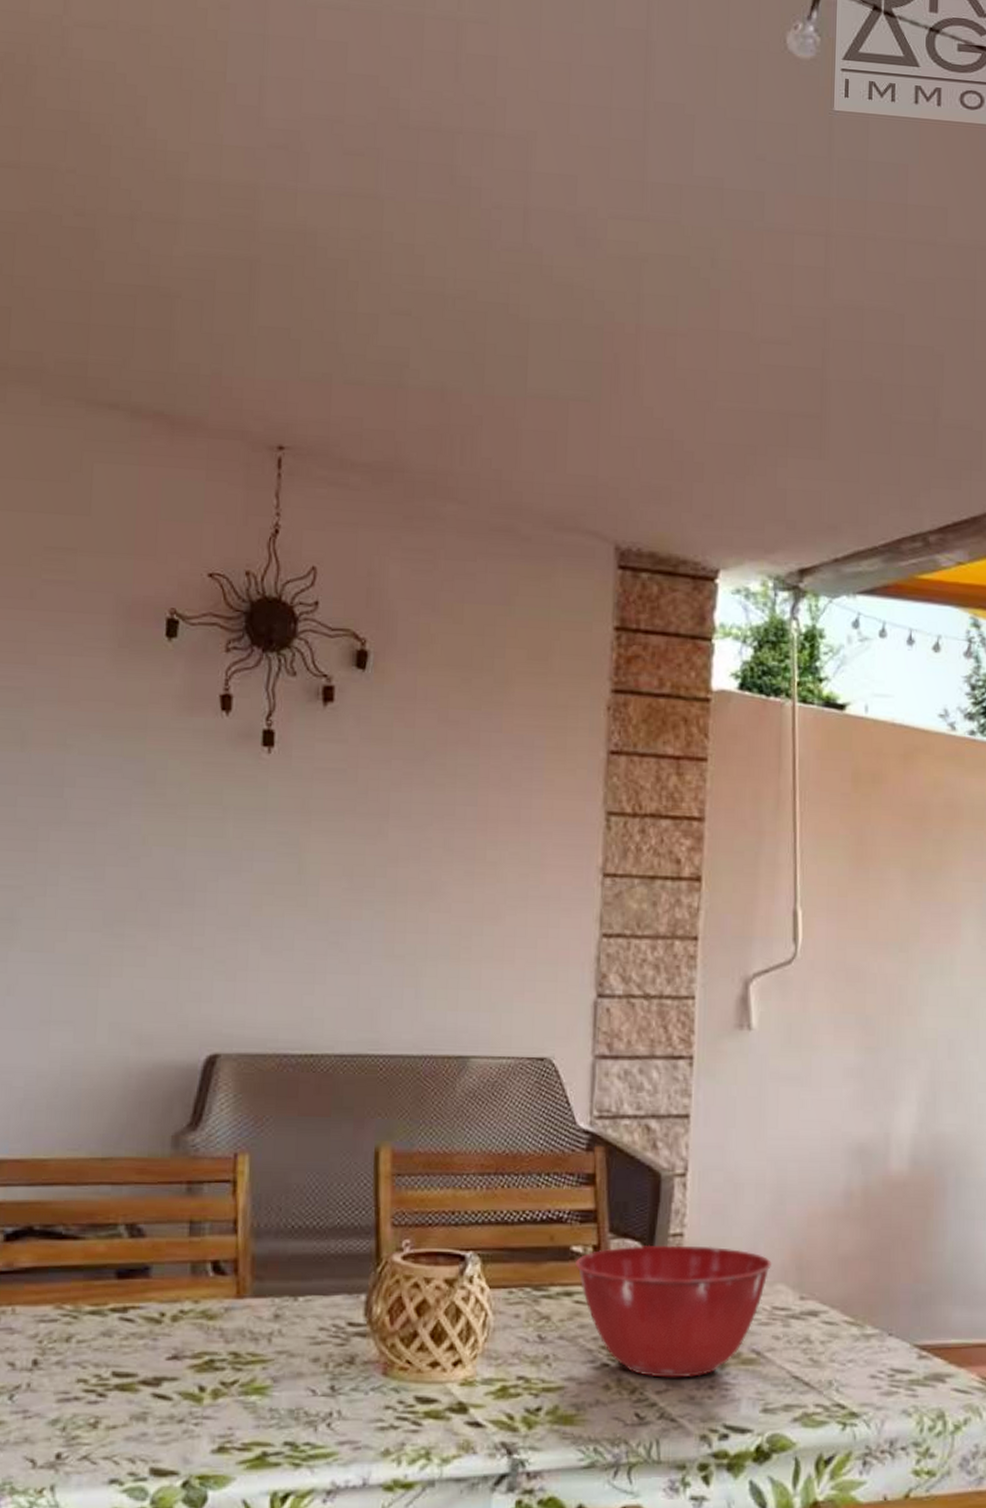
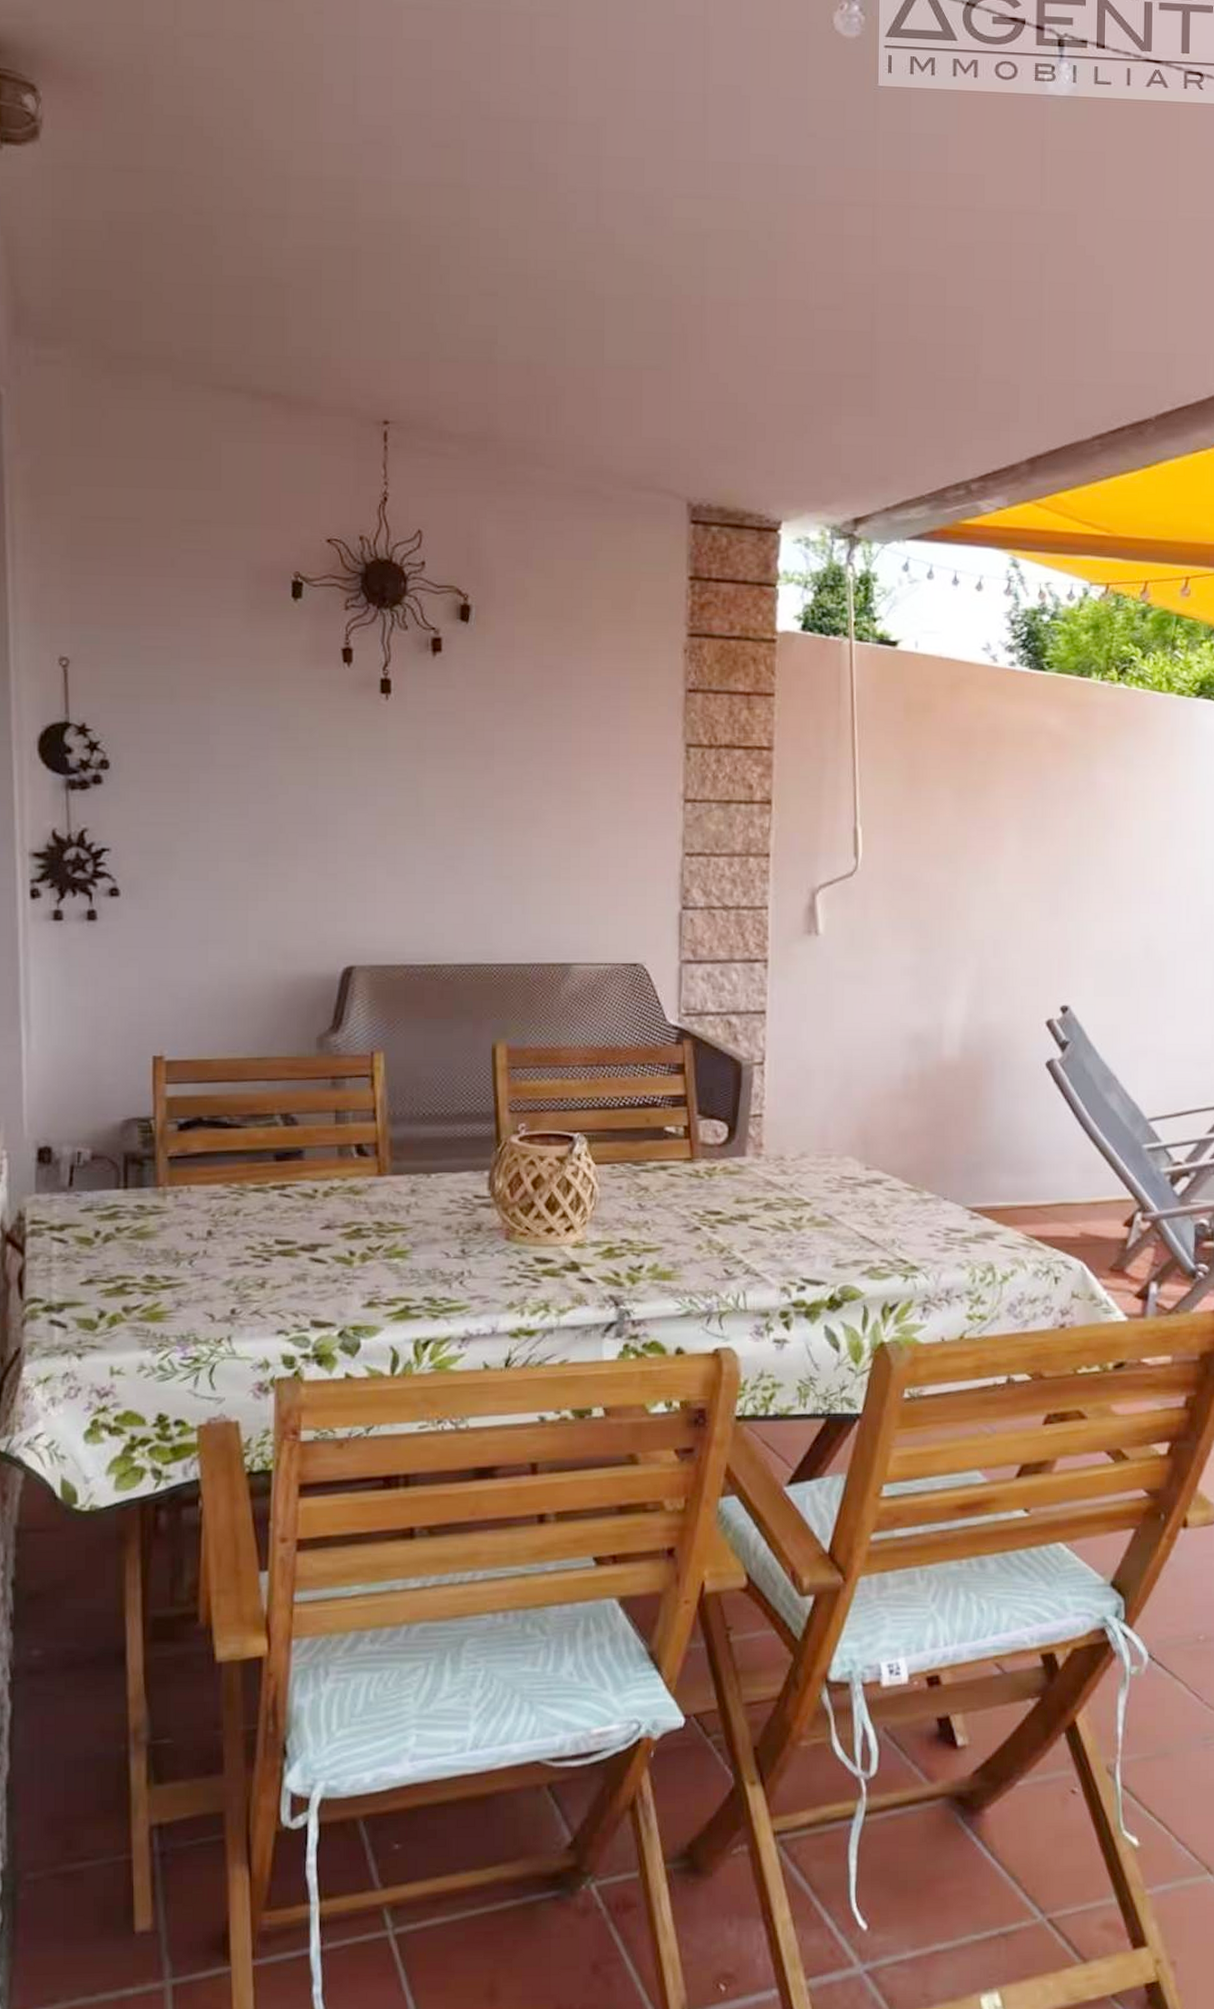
mixing bowl: present [576,1244,773,1378] -> none [669,1124,841,1239]

